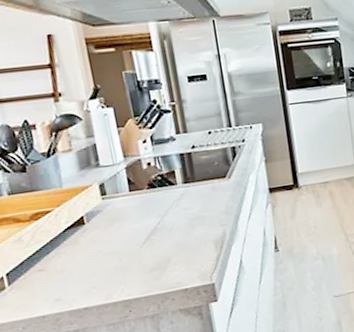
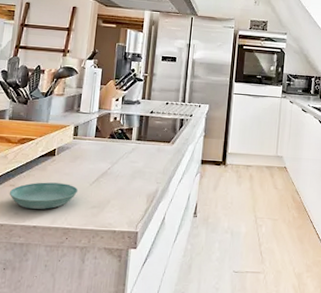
saucer: none [39,252,128,292] -> present [9,182,79,209]

